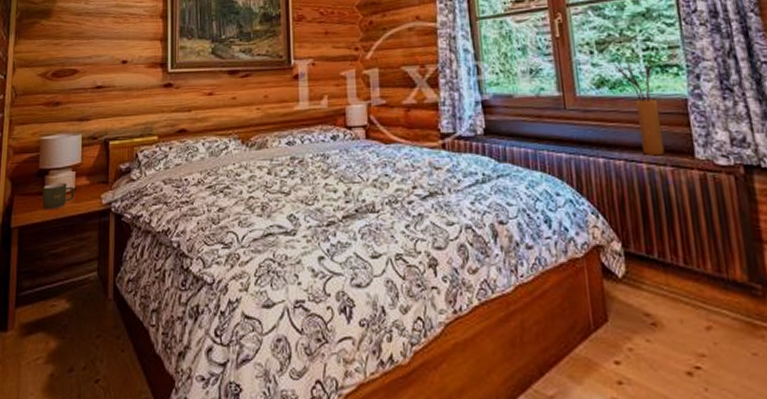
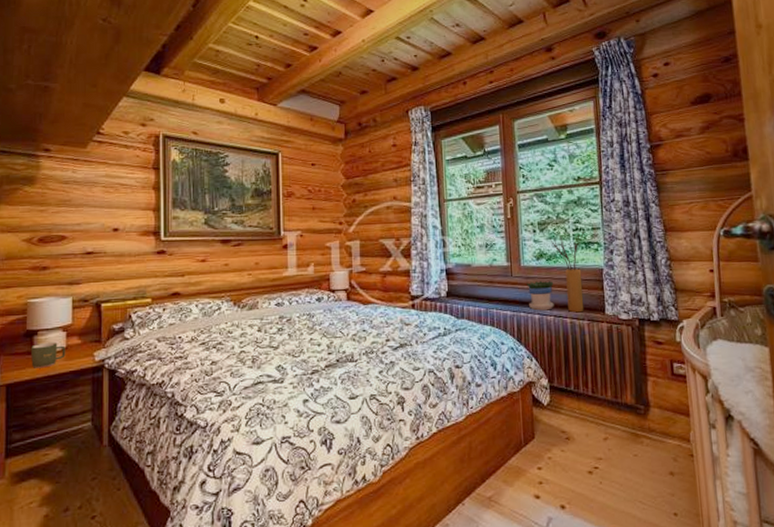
flowerpot: none [585,115,624,153] -> present [527,281,554,311]

